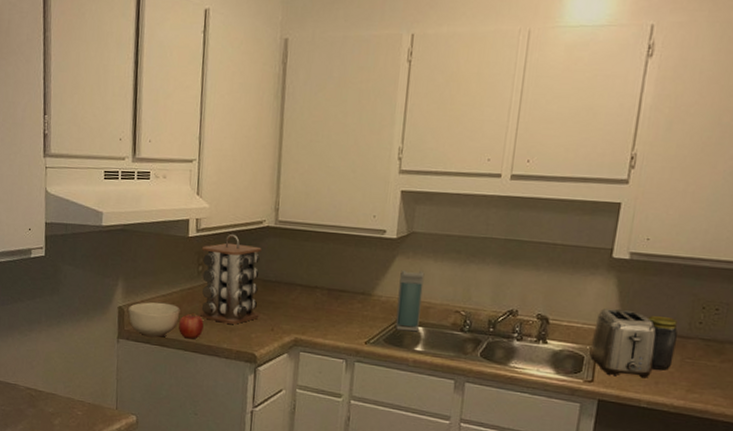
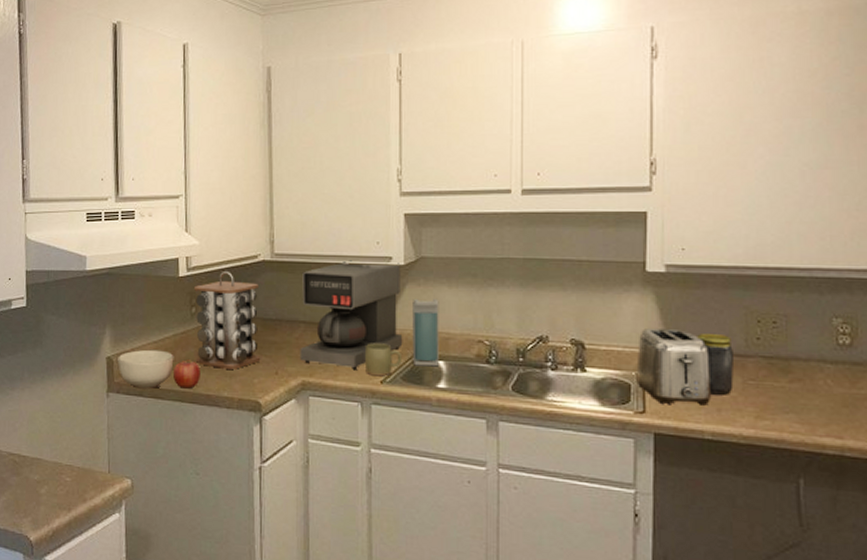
coffee maker: none [294,231,393,331] -> present [299,260,403,371]
mug: none [352,307,386,338] -> present [364,343,401,376]

